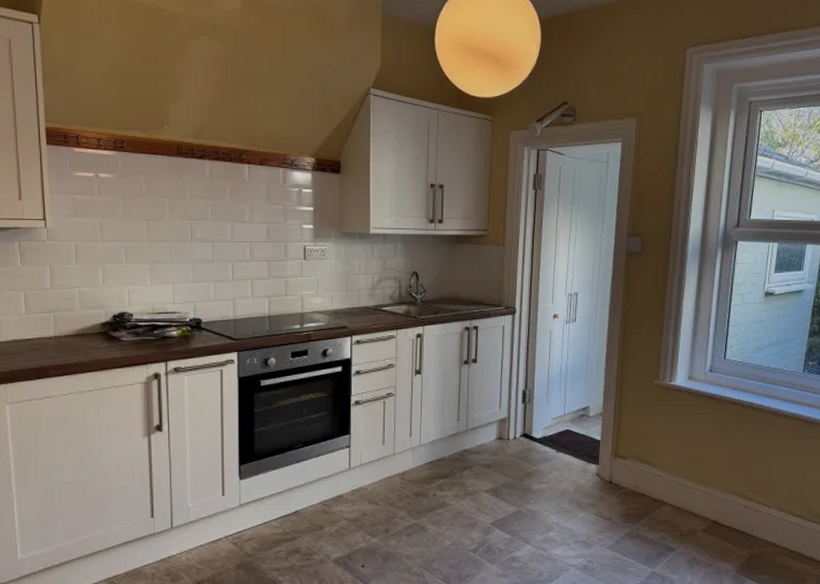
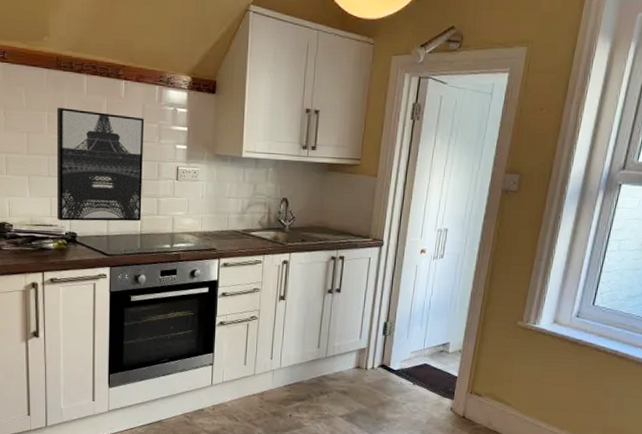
wall art: none [178,193,269,308] -> present [56,107,145,222]

